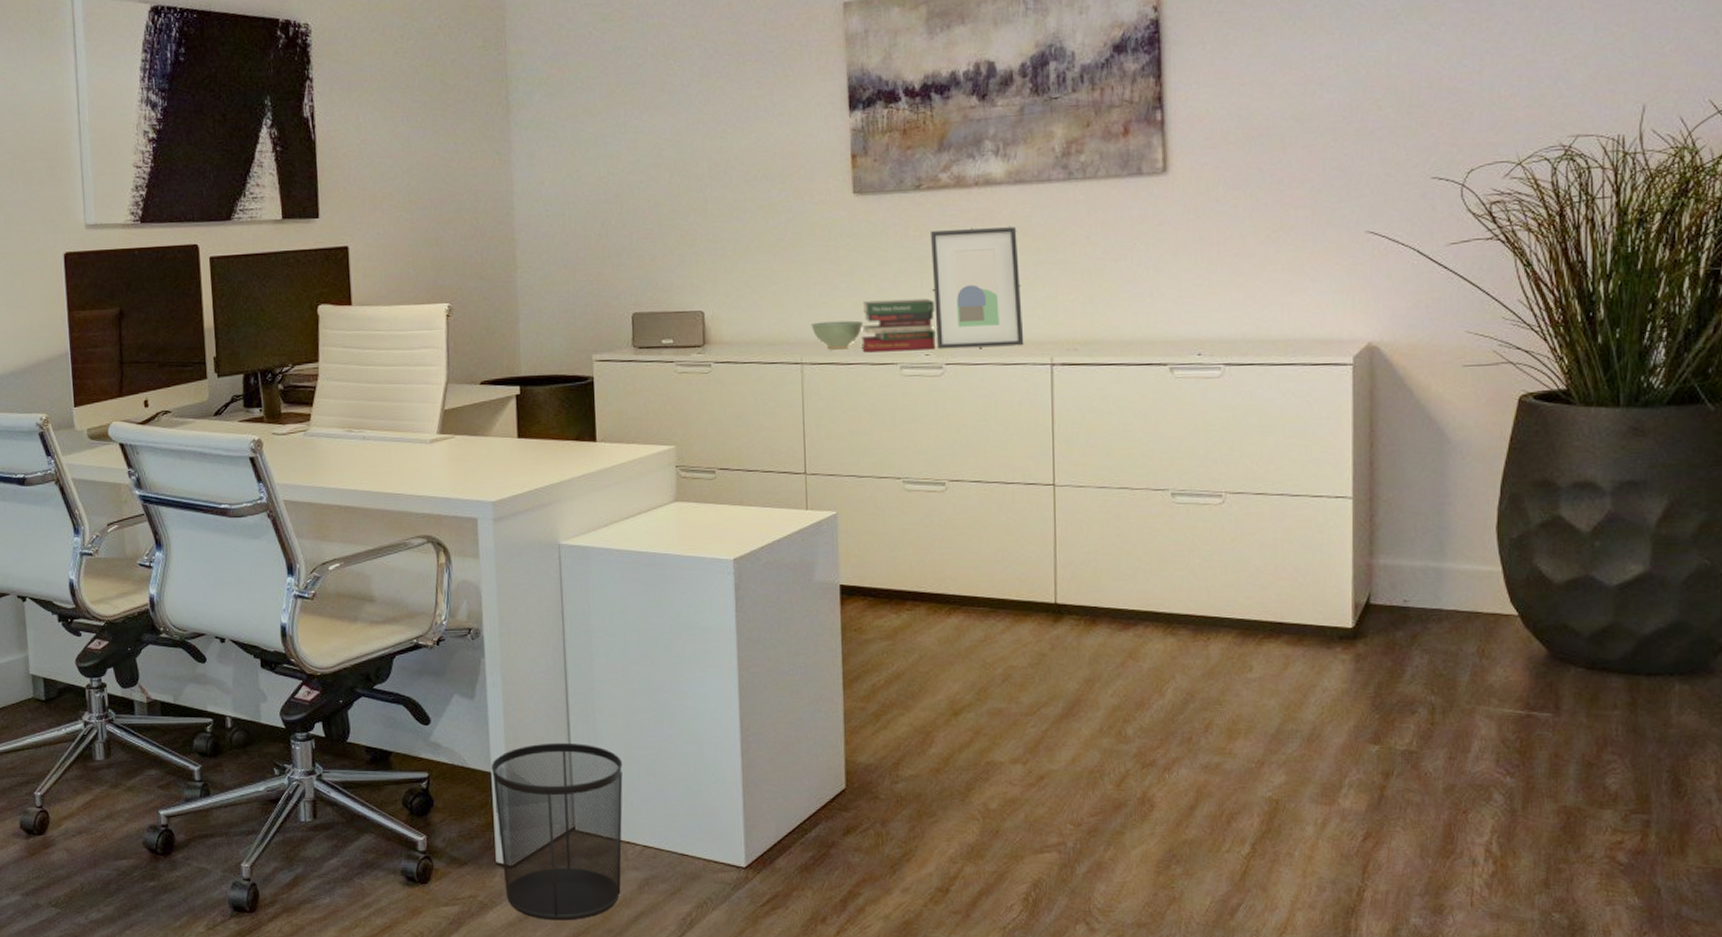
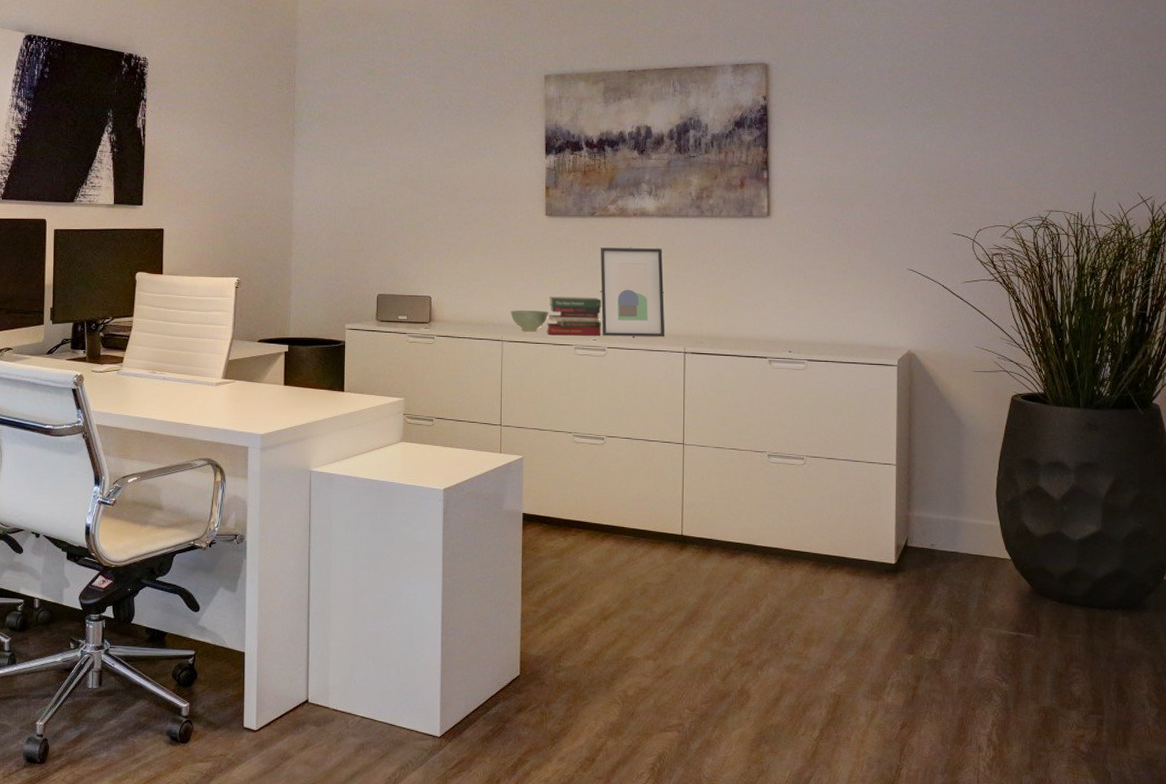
waste bin: present [491,742,623,921] -> none [245,630,349,777]

